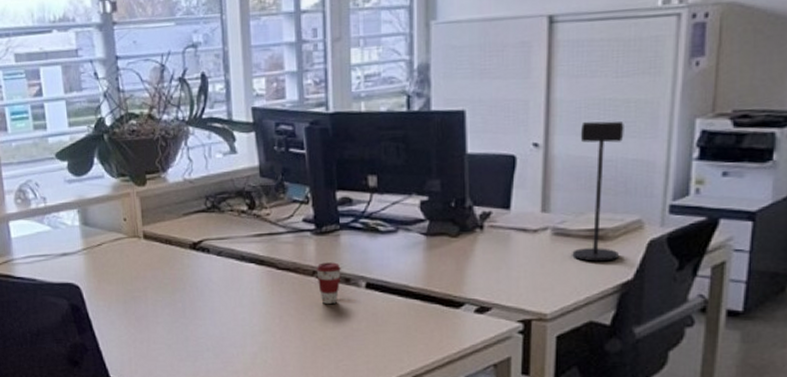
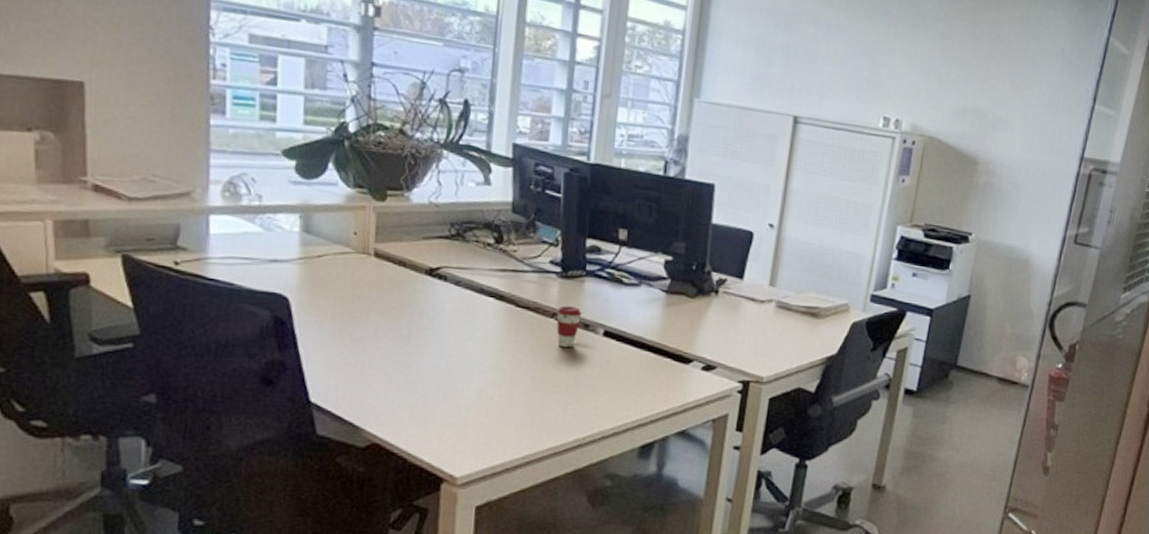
desk lamp: present [572,121,624,262] -> none [790,213,844,337]

